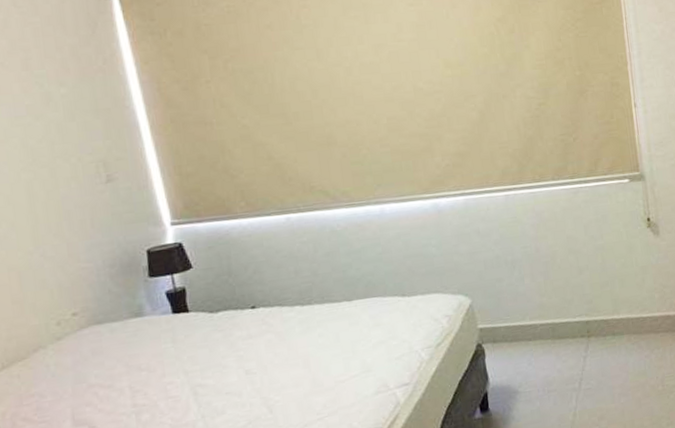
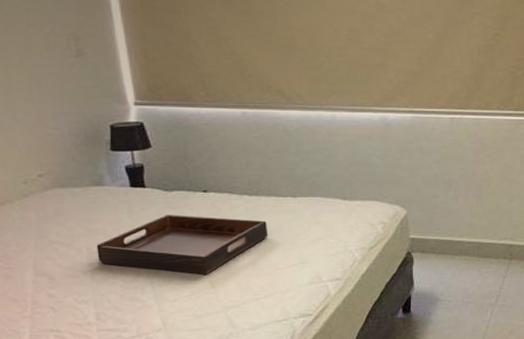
serving tray: none [140,330,326,404] -> present [96,215,268,275]

